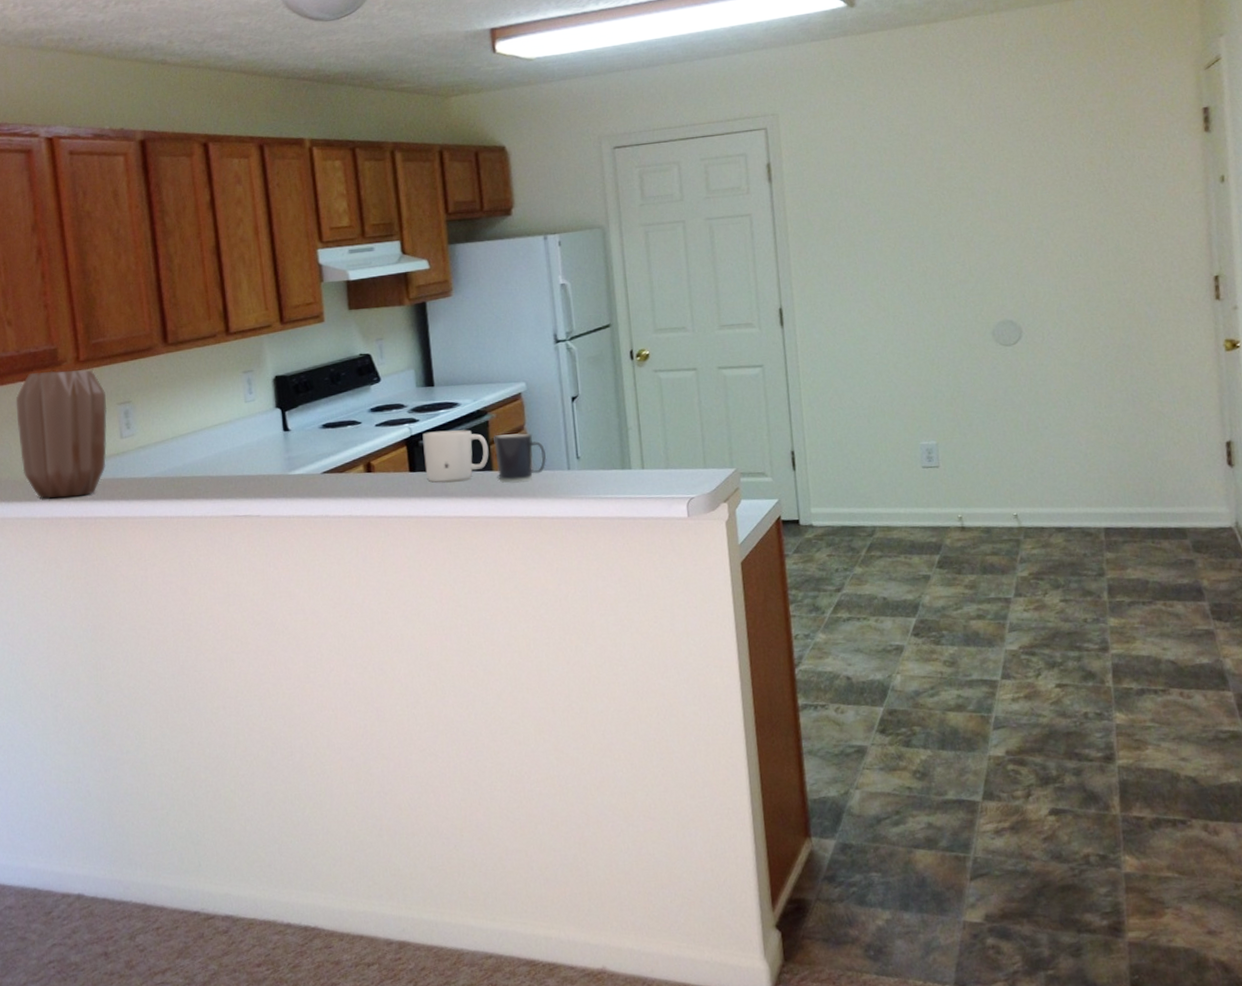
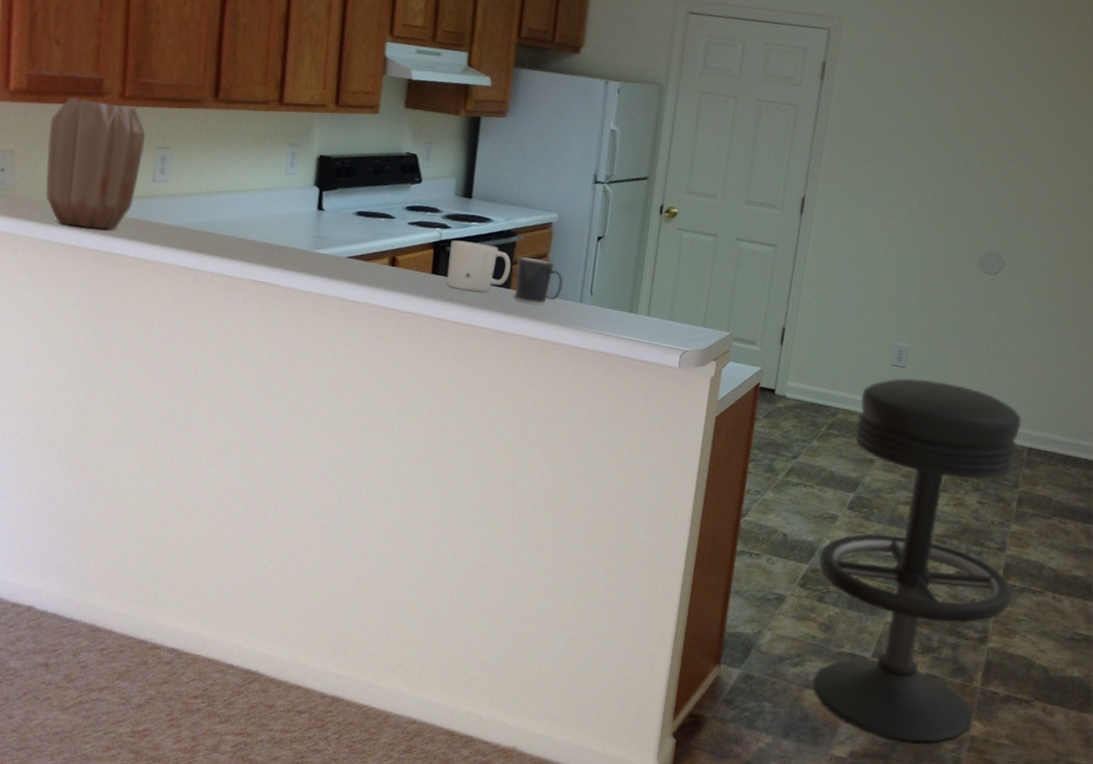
bar stool: none [892,473,1132,892] -> present [813,378,1022,743]

